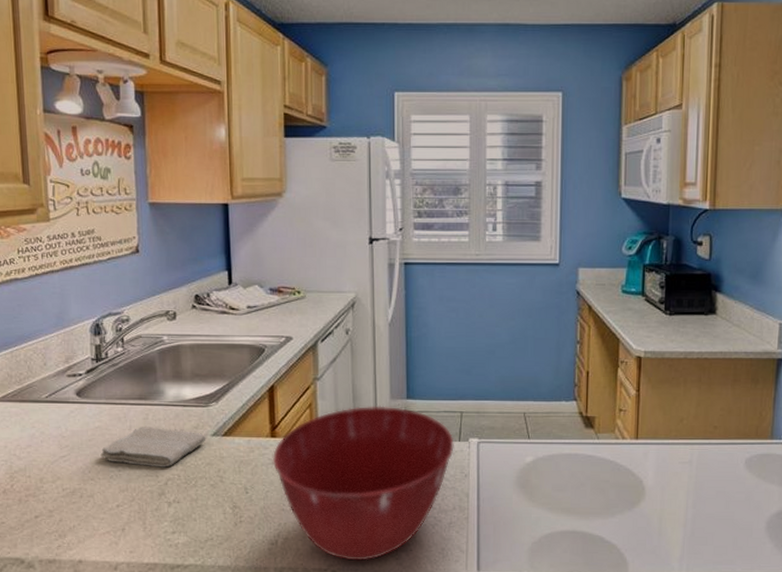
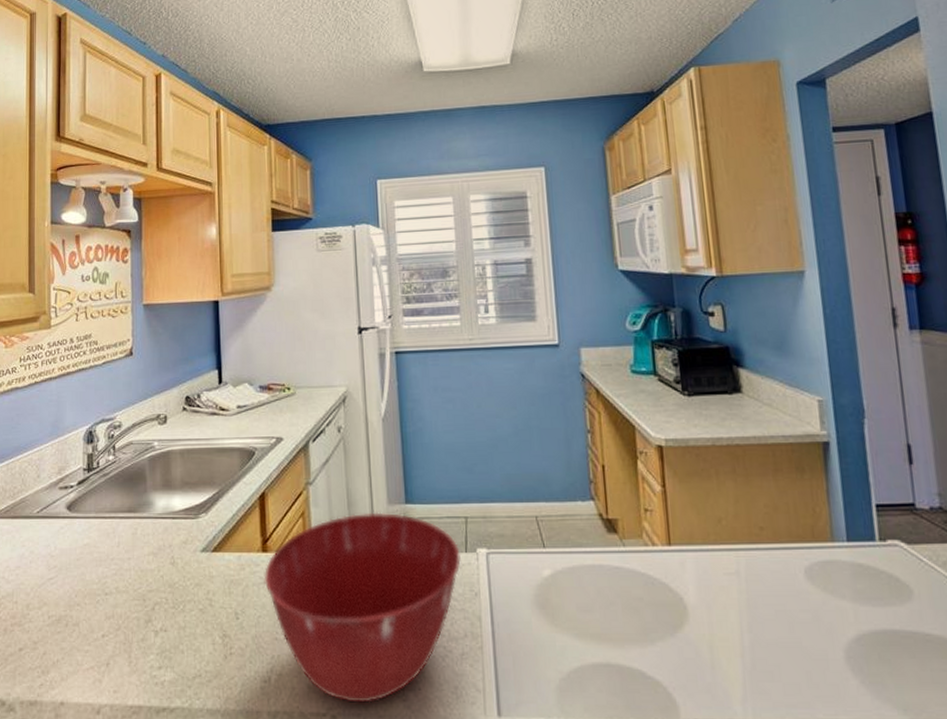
washcloth: present [100,427,206,468] -> none [88,543,195,590]

